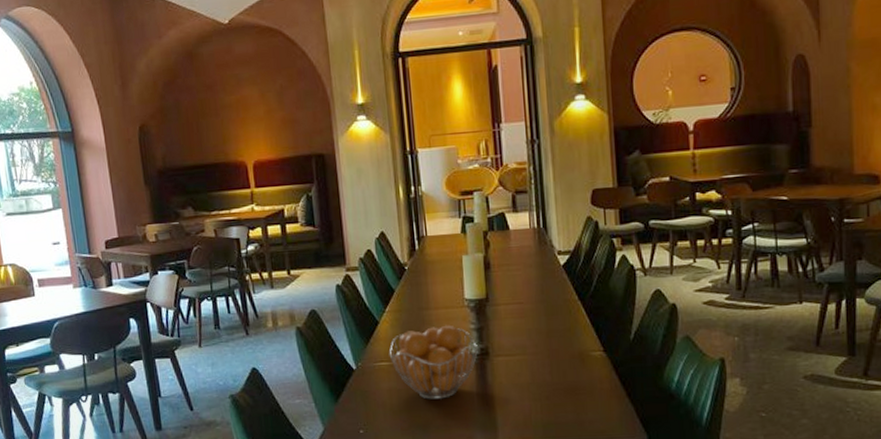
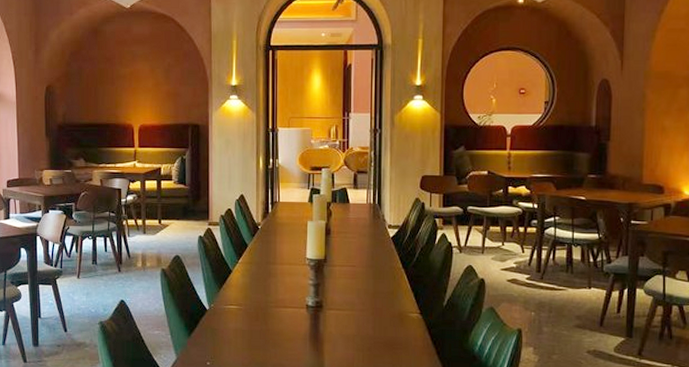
fruit basket: present [389,324,479,400] -> none [238,279,315,342]

